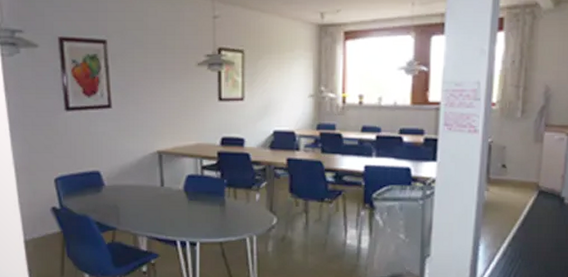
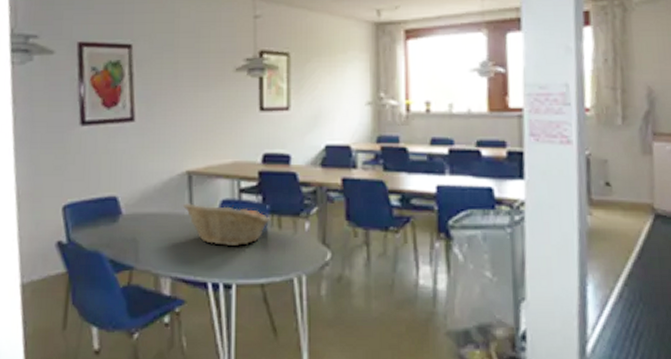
fruit basket: none [154,177,228,212] -> present [182,203,270,246]

